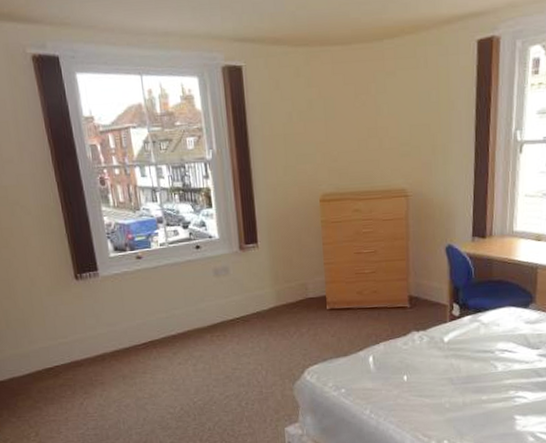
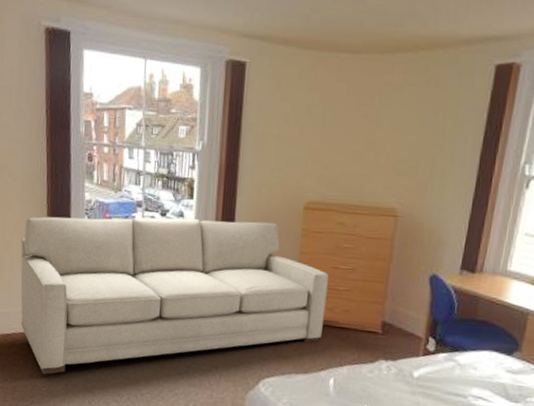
sofa: none [46,219,356,401] -> present [20,216,329,375]

